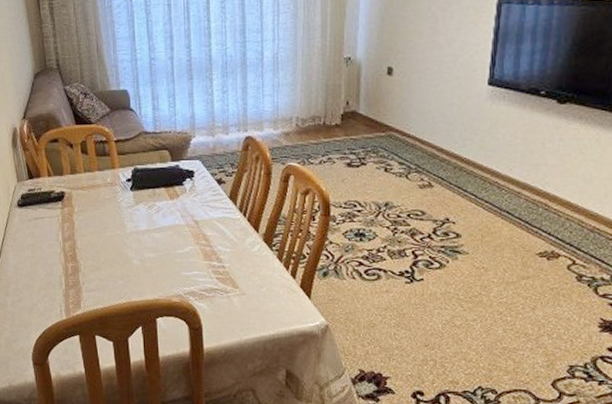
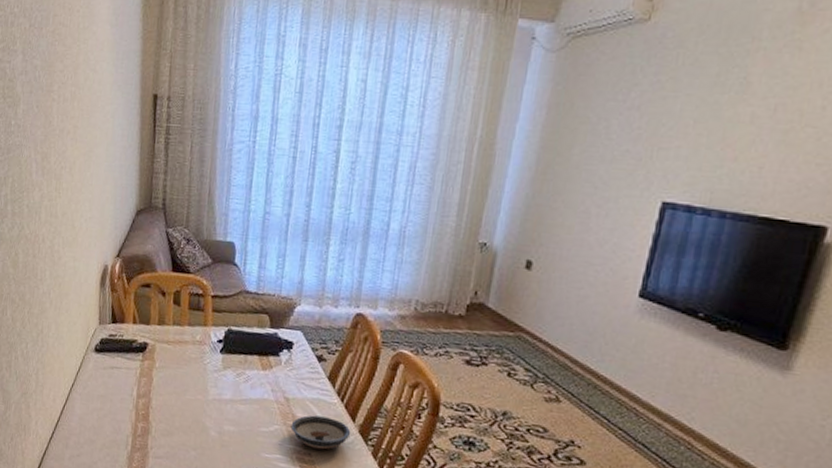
saucer: none [203,232,257,261] -> present [290,415,351,450]

